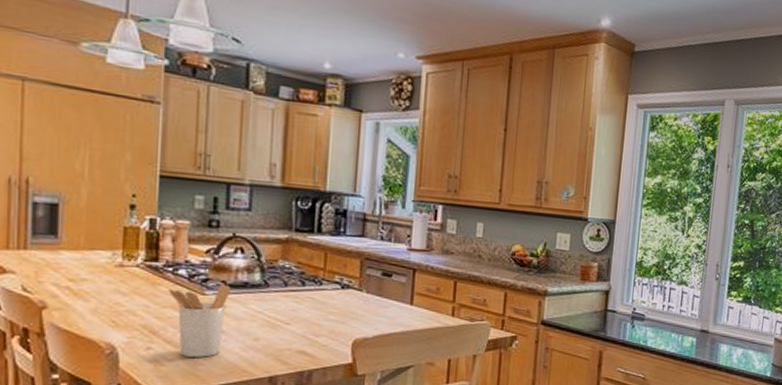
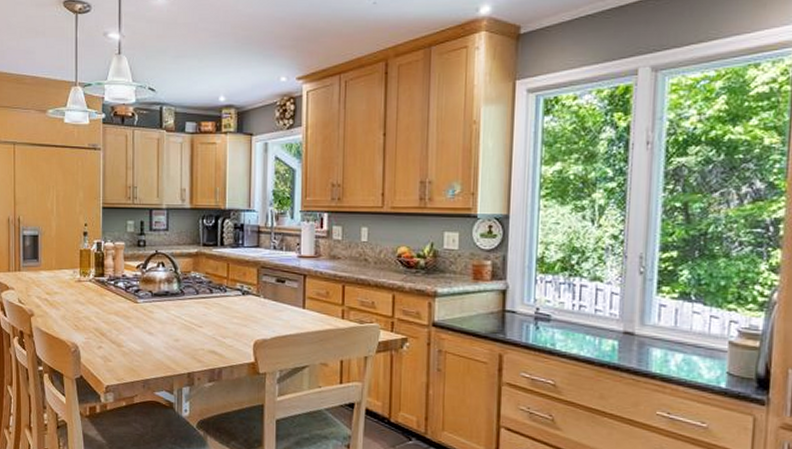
utensil holder: present [168,284,232,357] -> none [112,294,157,355]

